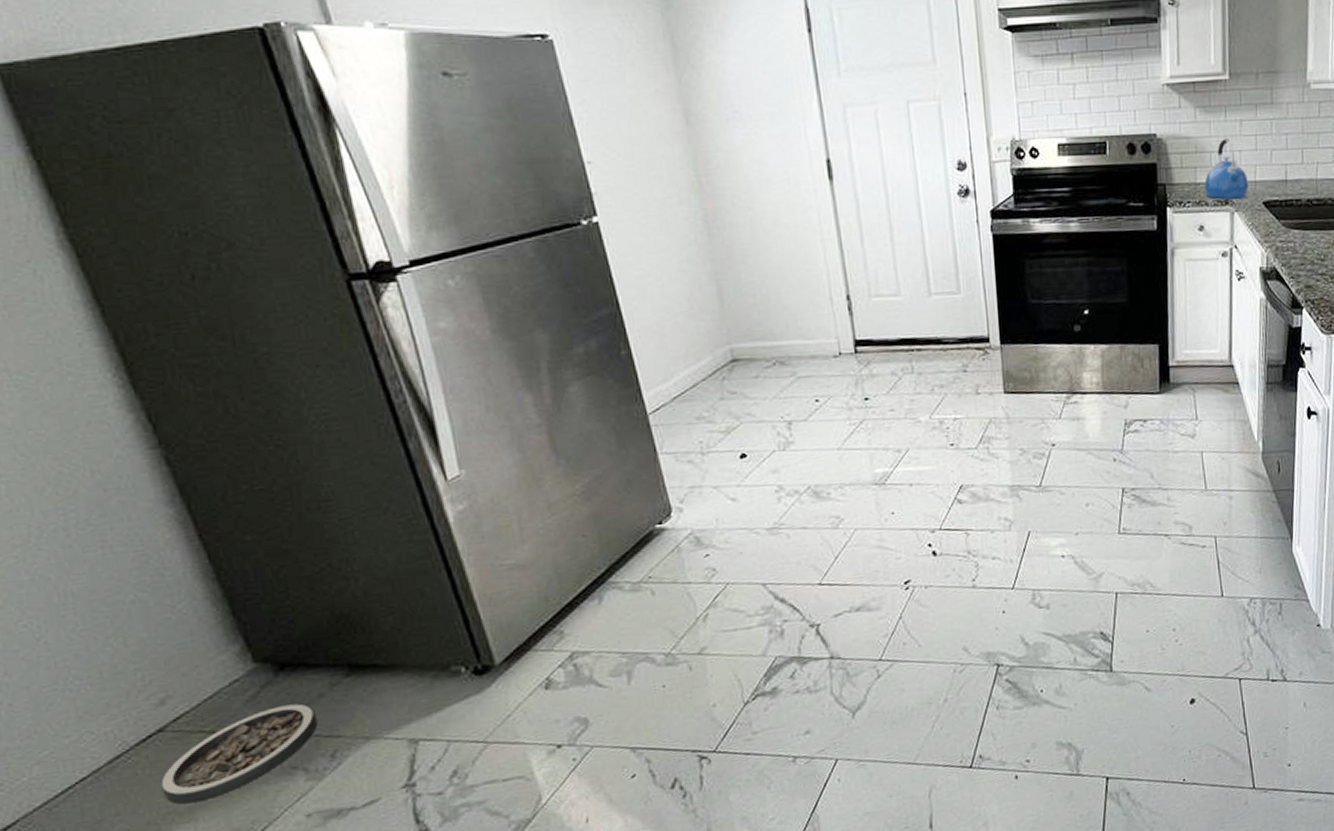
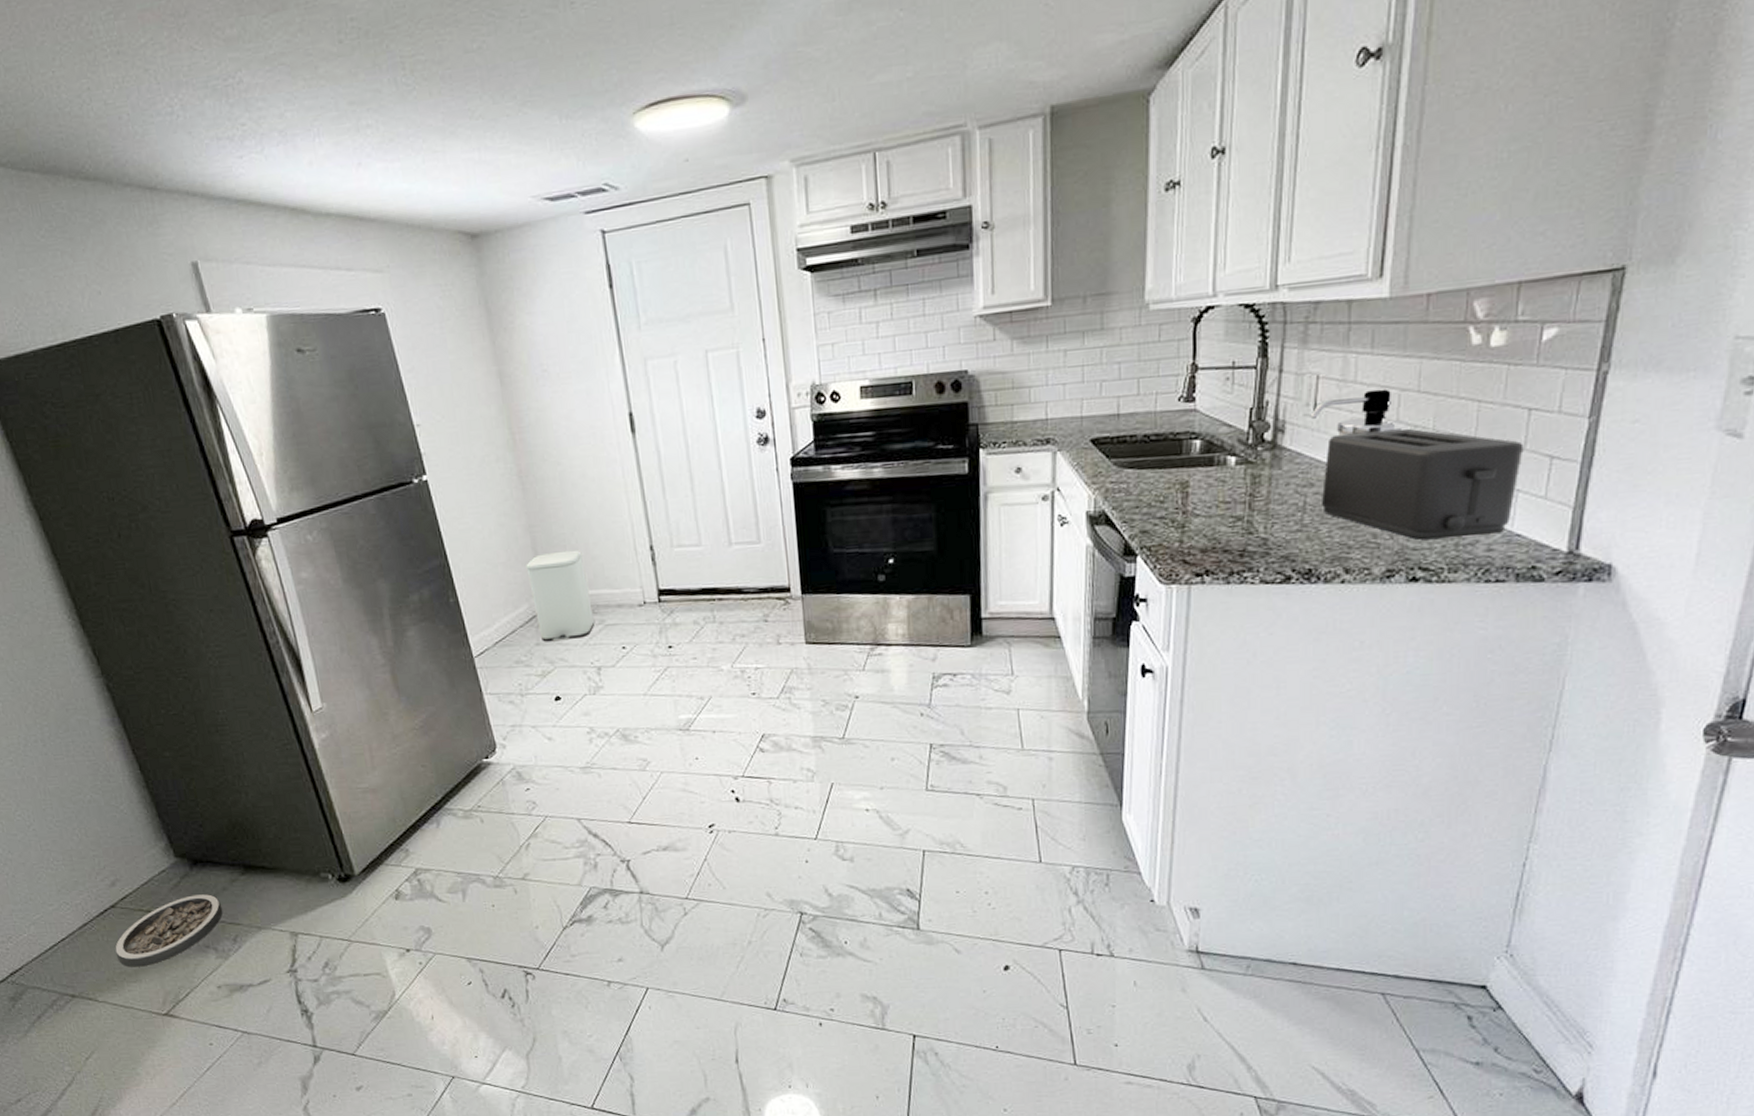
pedal bin: none [710,298,787,396] -> present [526,549,595,642]
kettle: present [1204,139,1248,200] -> none [1022,371,1073,439]

